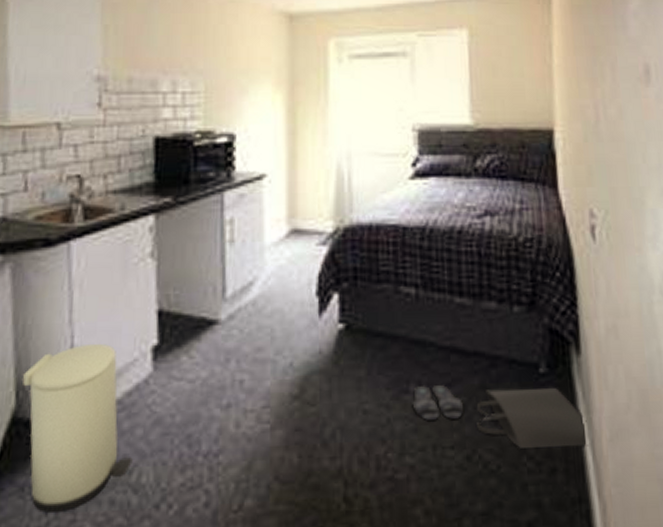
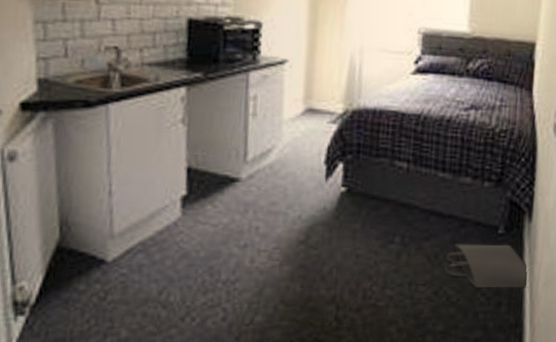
pedal bin: present [23,344,133,513] -> none [66,192,162,321]
slippers: present [412,385,463,422] -> none [396,239,436,265]

